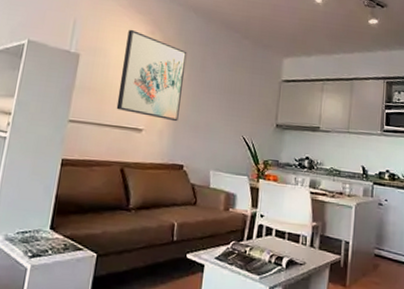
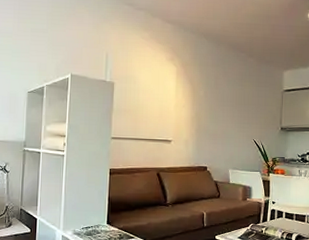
wall art: present [116,29,187,122] -> none [148,57,202,132]

